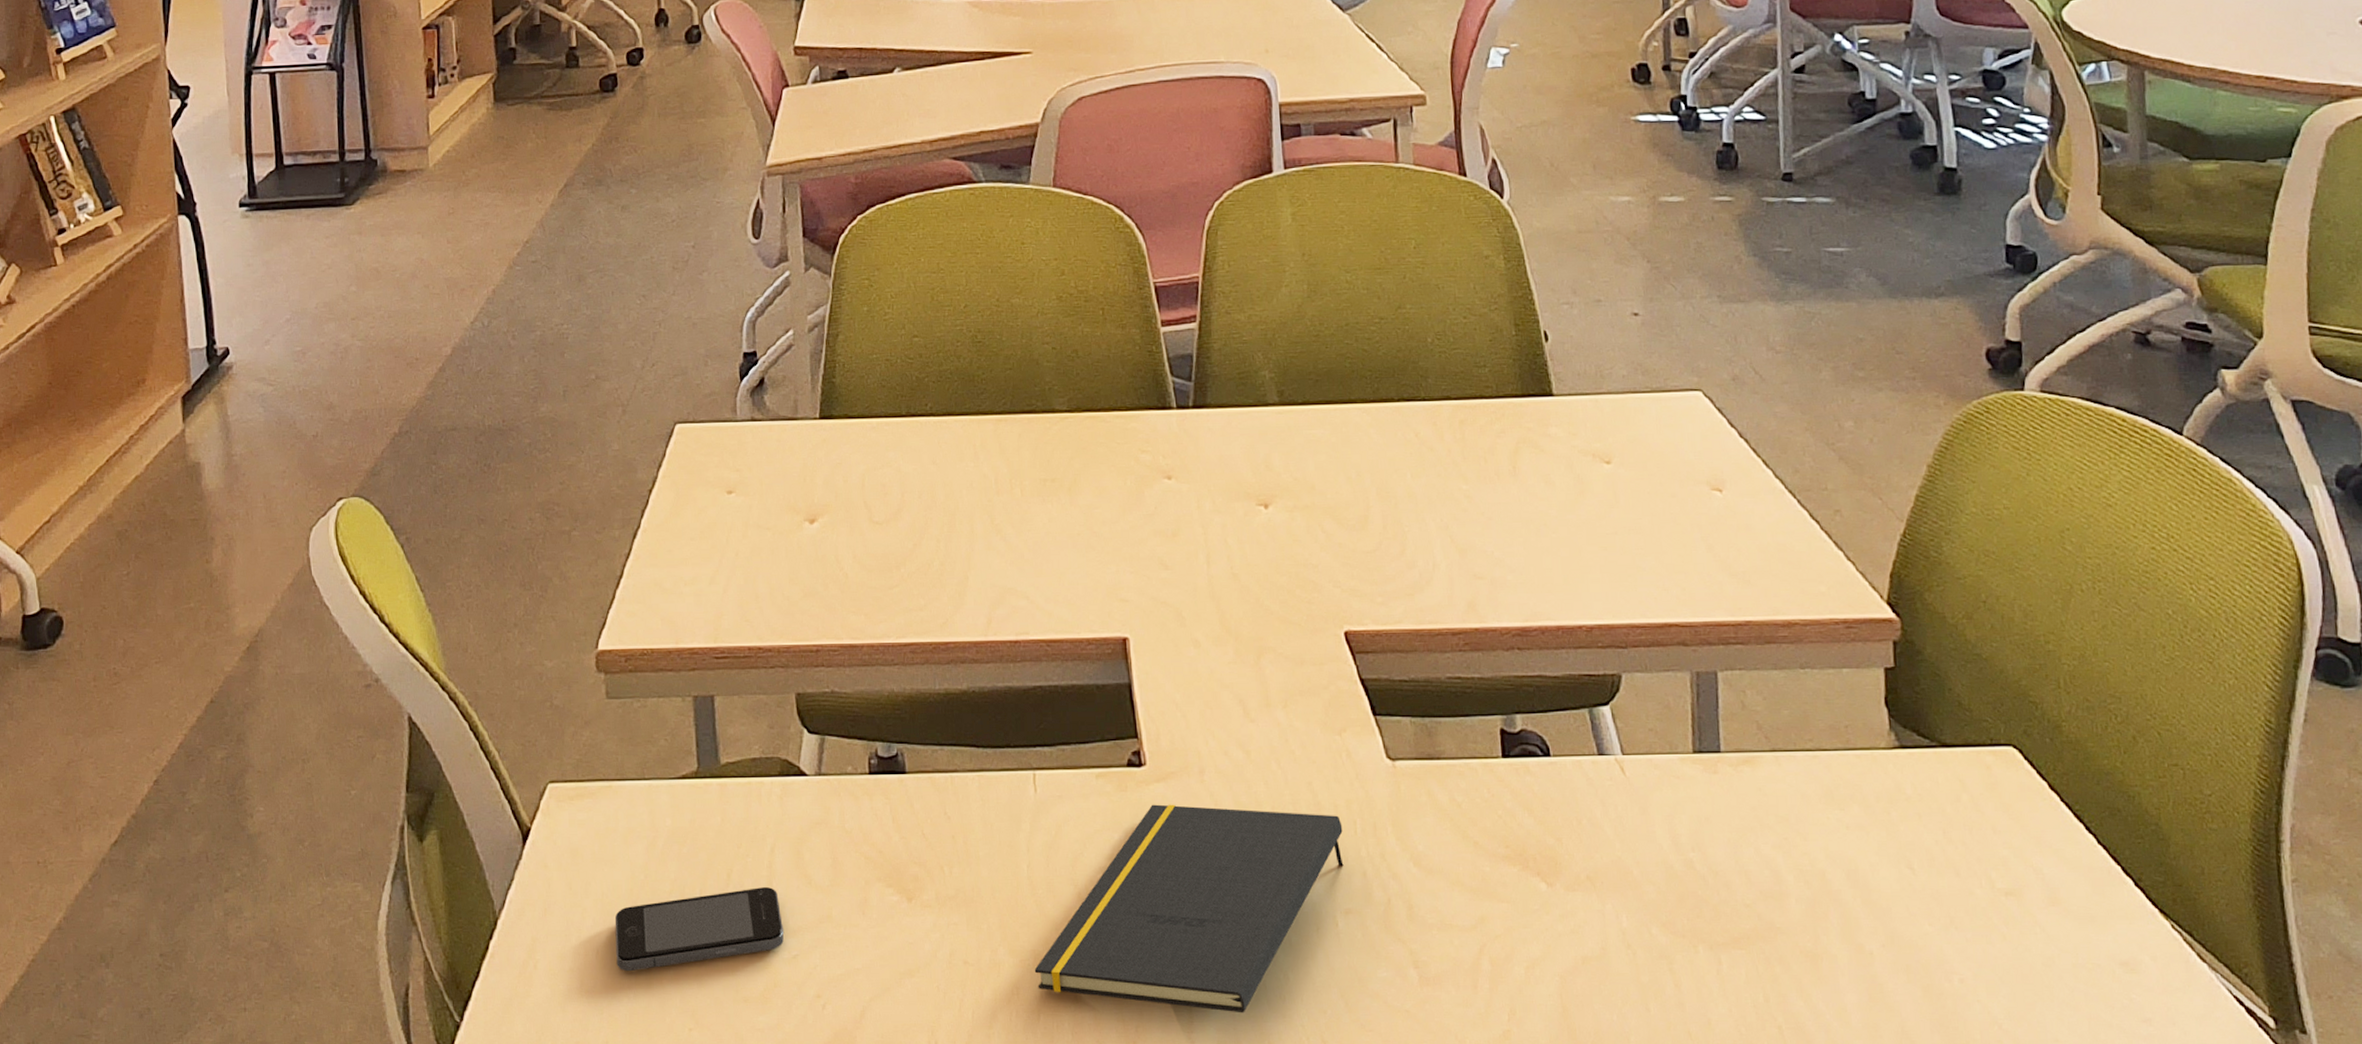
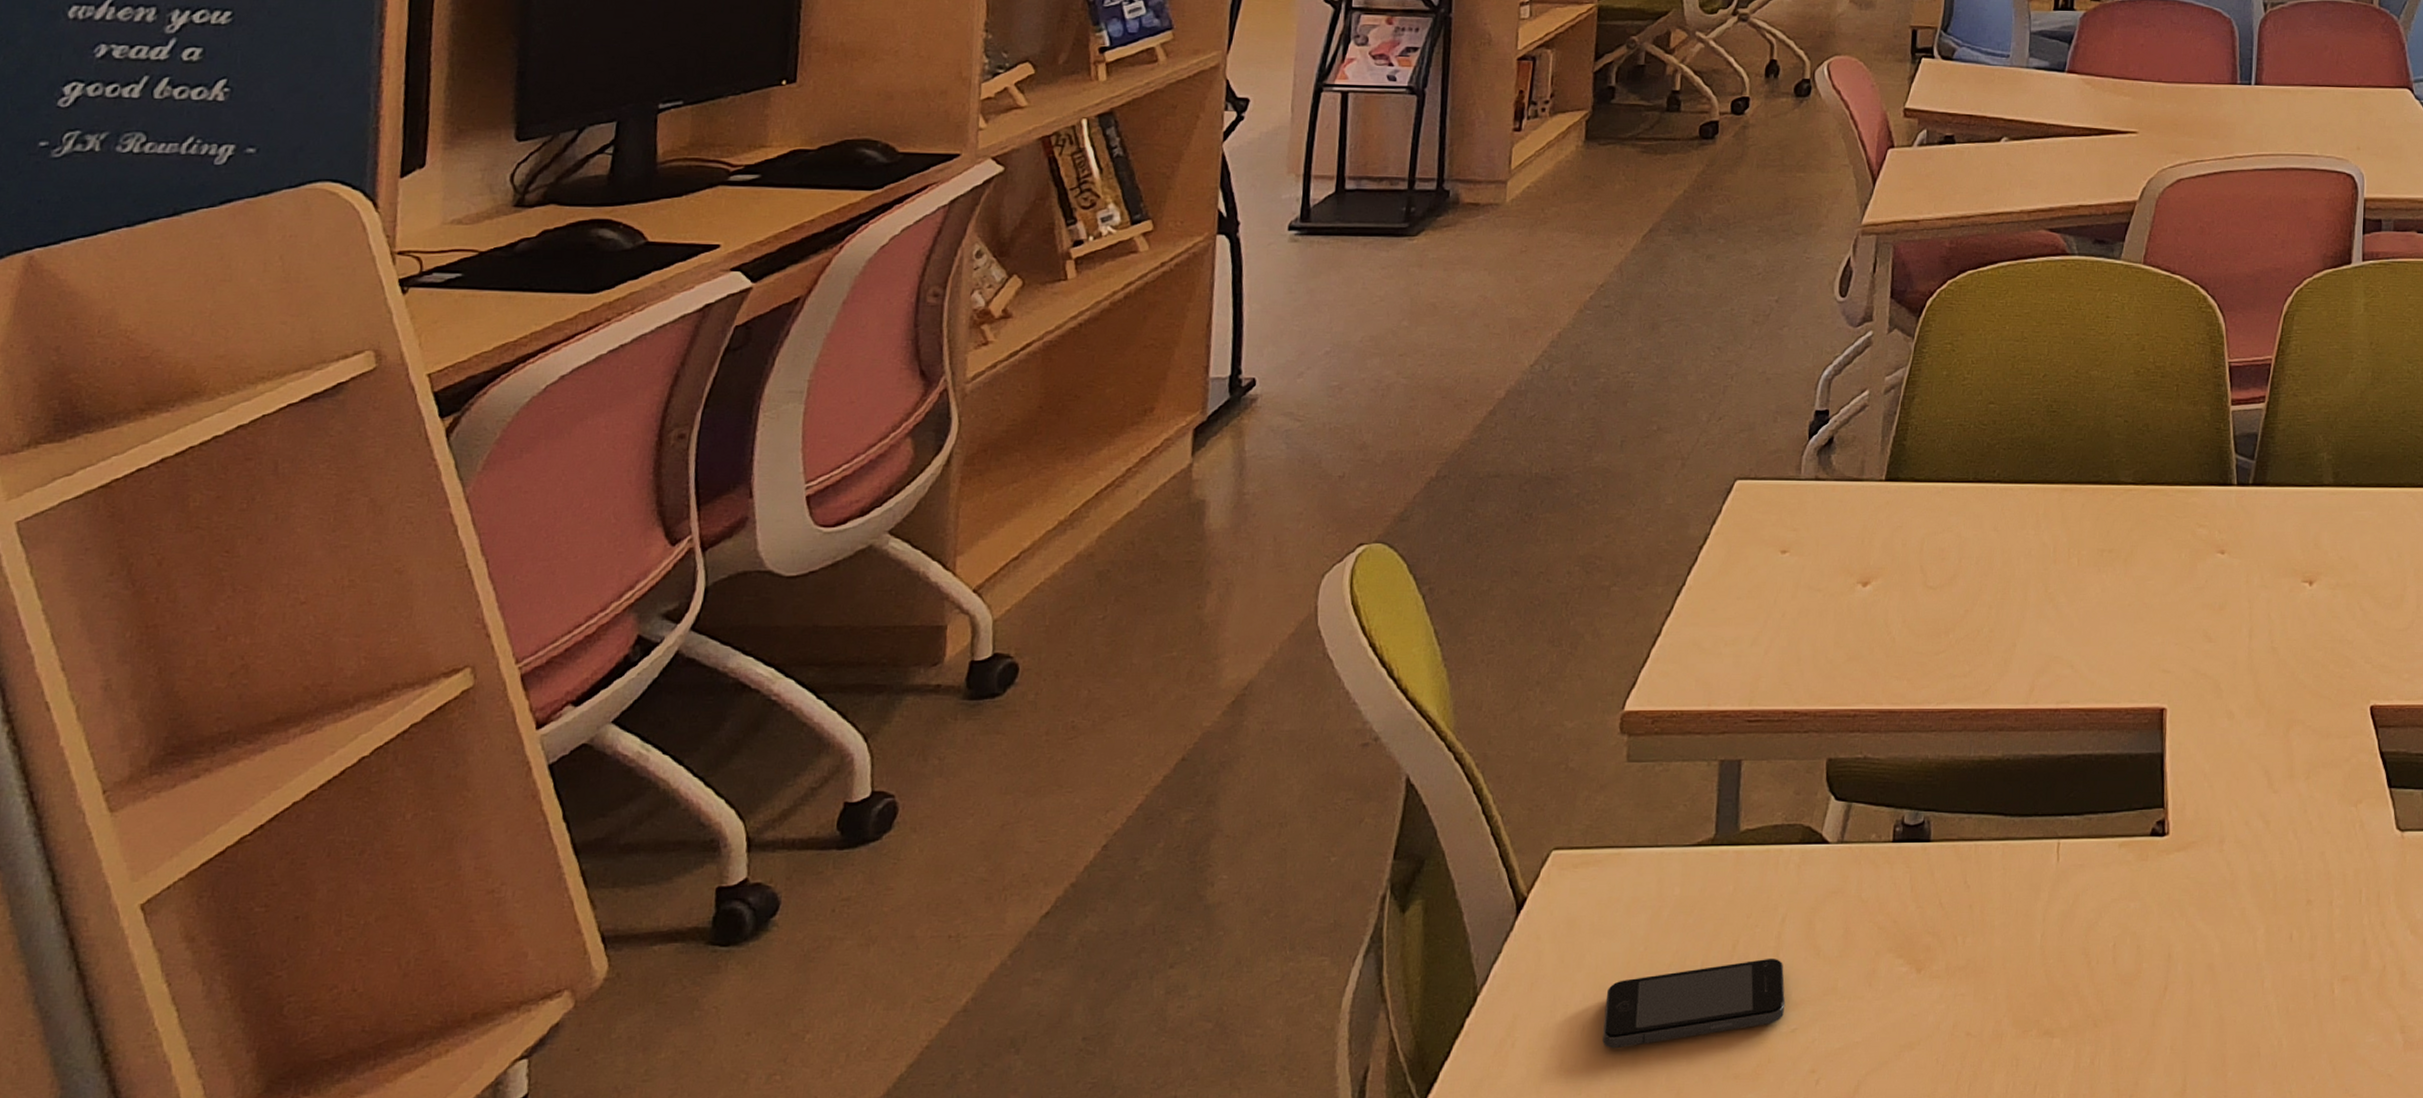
notepad: present [1034,804,1344,1013] -> none [2036,873,2349,1081]

